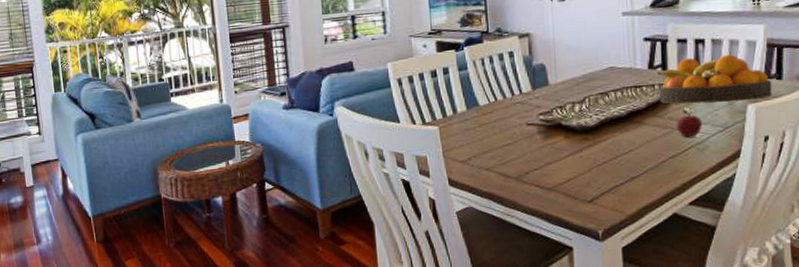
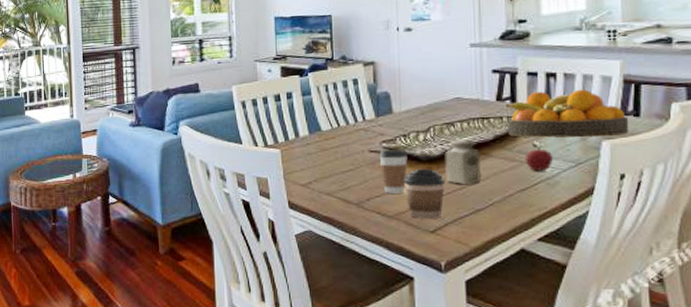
coffee cup: none [536,121,565,166] -> present [379,149,408,194]
coffee cup: none [561,138,601,190] -> present [404,168,446,219]
salt shaker: none [600,108,635,153] -> present [445,139,482,184]

